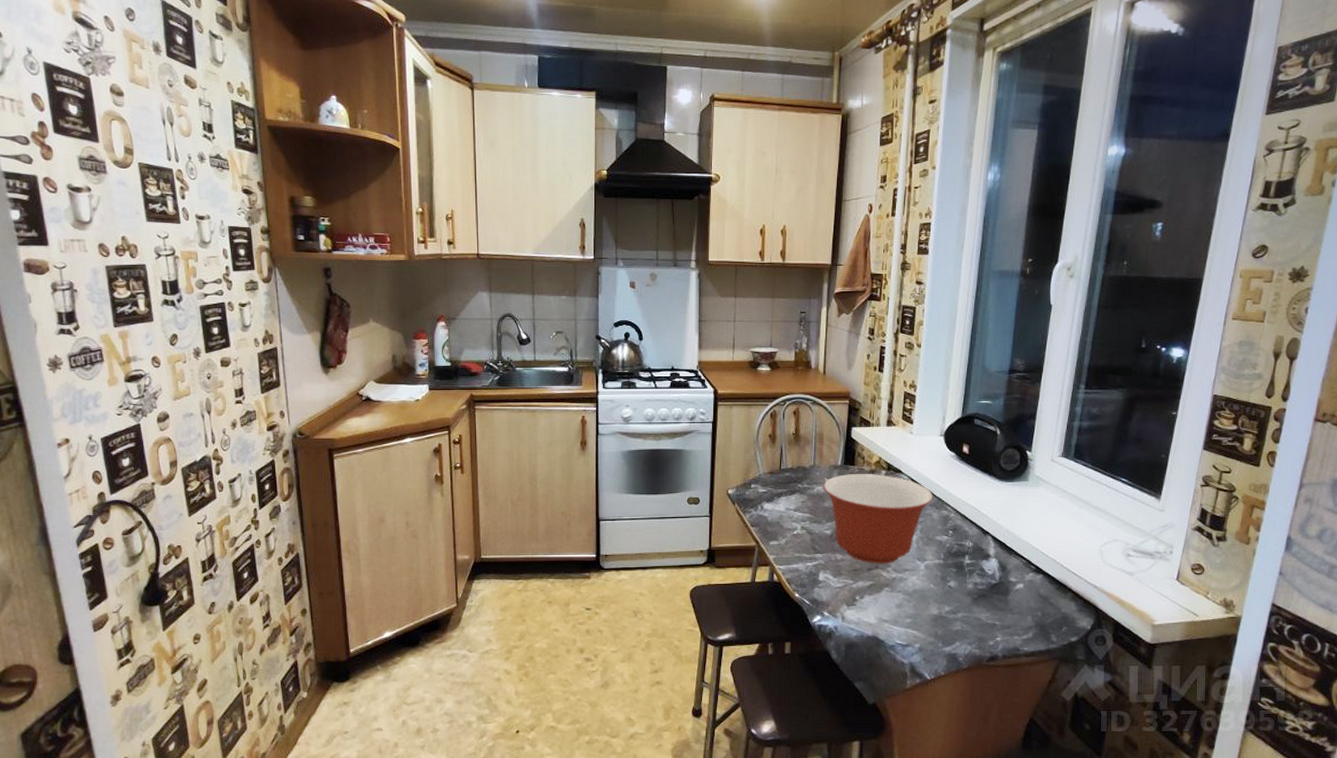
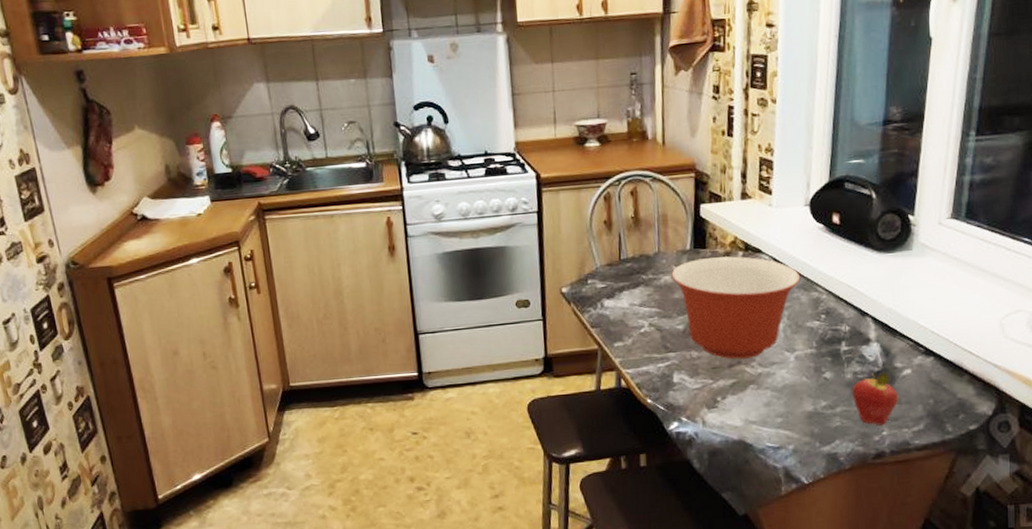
fruit: none [972,585,1012,631] -> present [852,372,899,425]

